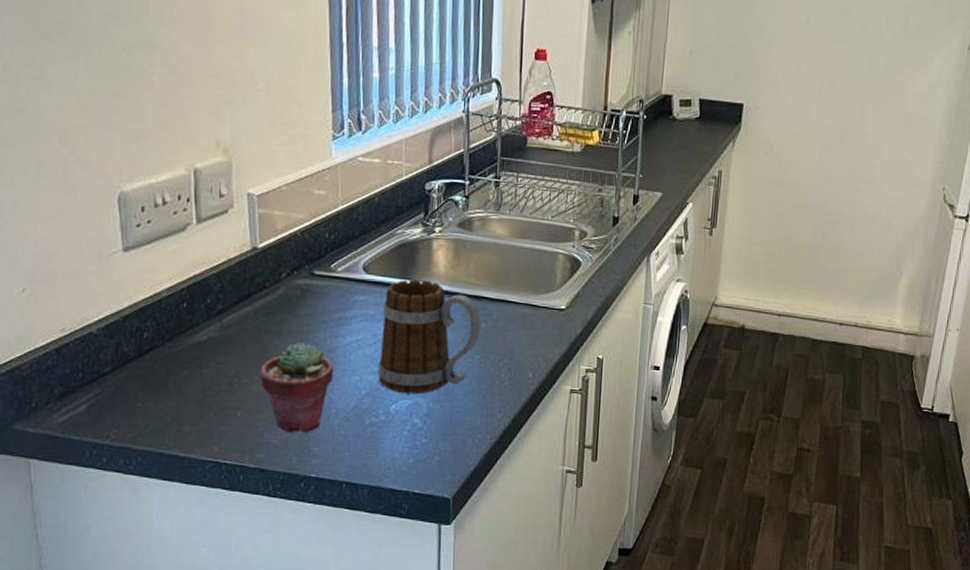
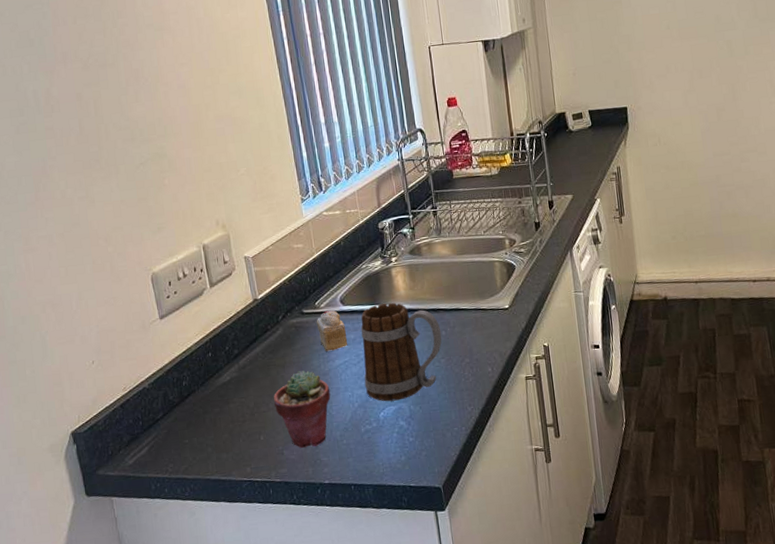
cake slice: none [328,276,365,325] -> present [316,310,348,352]

